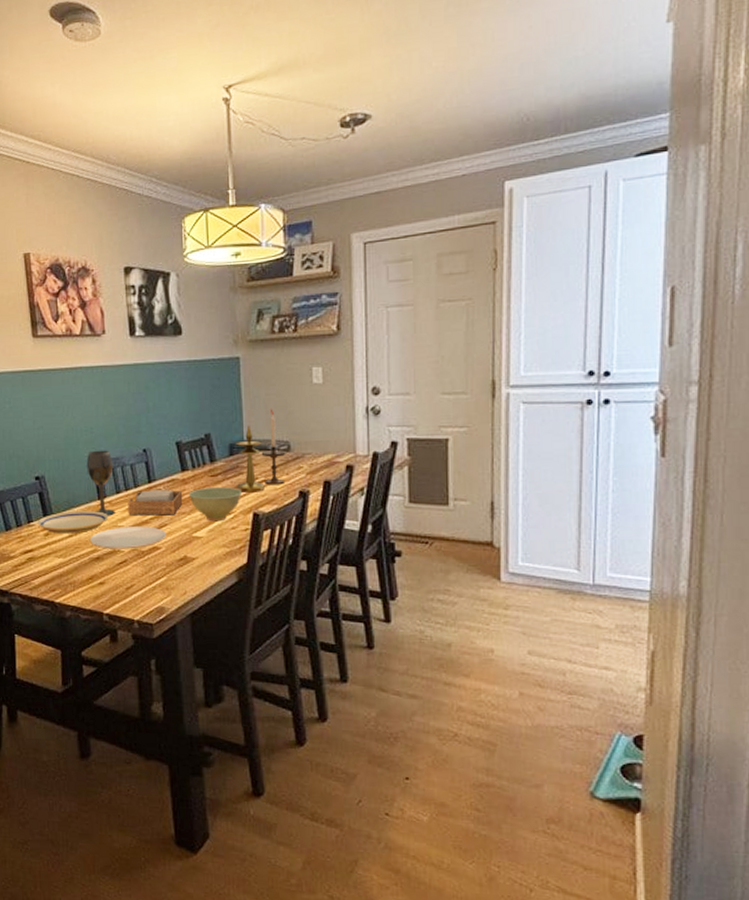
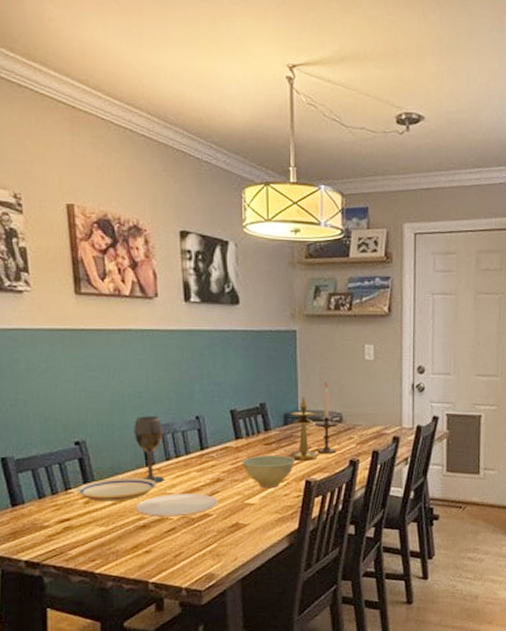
napkin holder: present [128,490,183,516] -> none [178,457,236,483]

